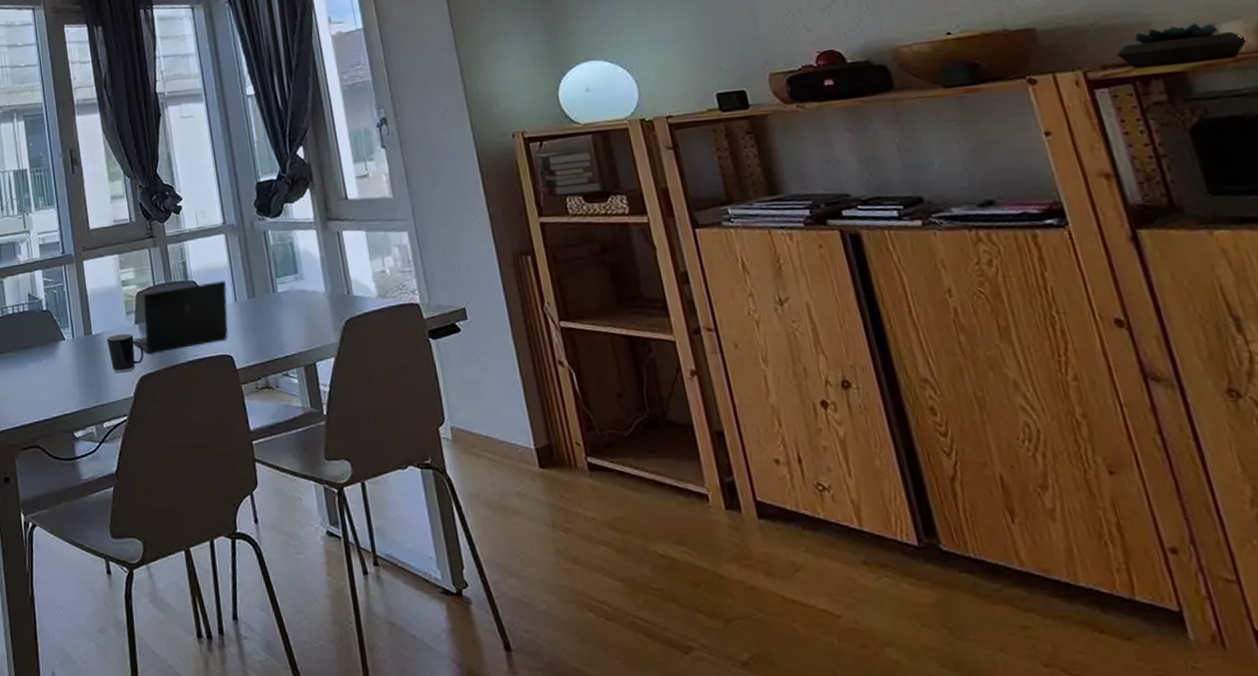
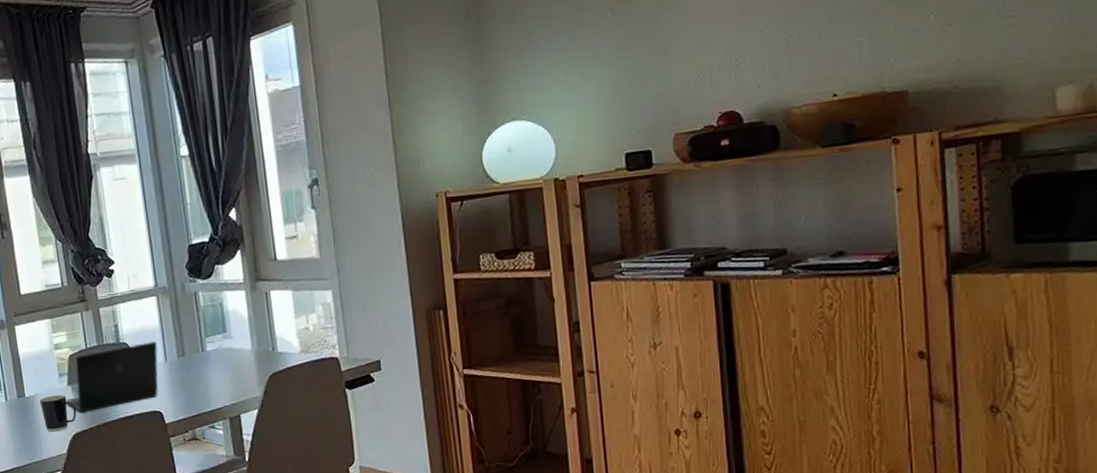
books: present [535,150,601,197] -> none [453,209,512,254]
succulent plant: present [1116,23,1248,70] -> none [969,86,1076,131]

